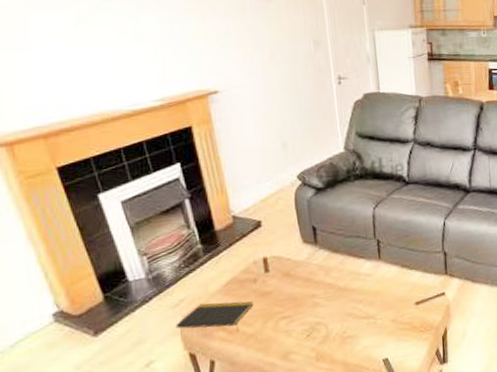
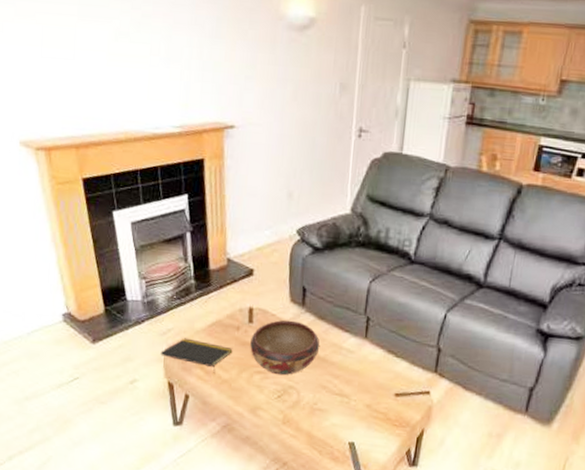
decorative bowl: none [270,259,339,316] -> present [250,319,320,376]

